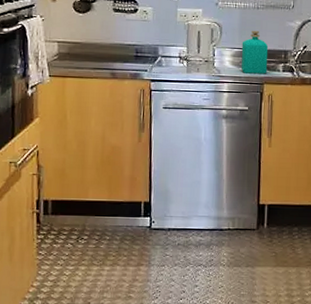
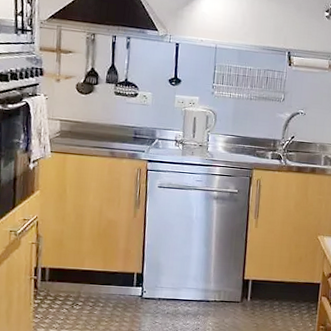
soap bottle: present [241,30,269,74] -> none [232,119,259,161]

